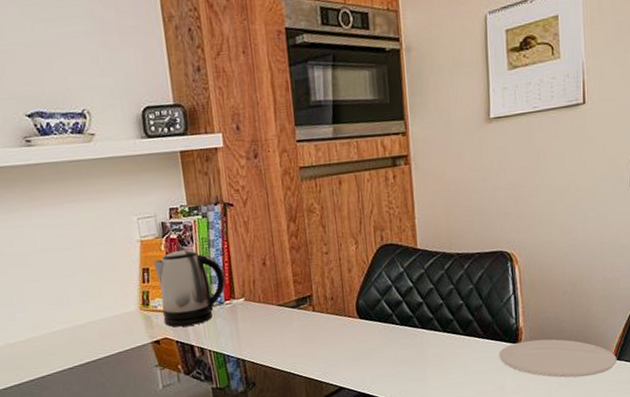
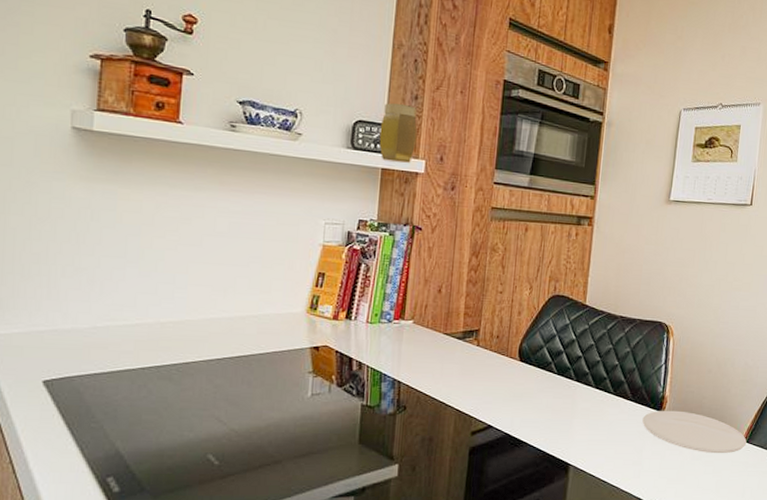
kettle: present [153,250,225,327] -> none [328,261,399,338]
jar: none [169,79,210,143] -> present [379,103,418,163]

